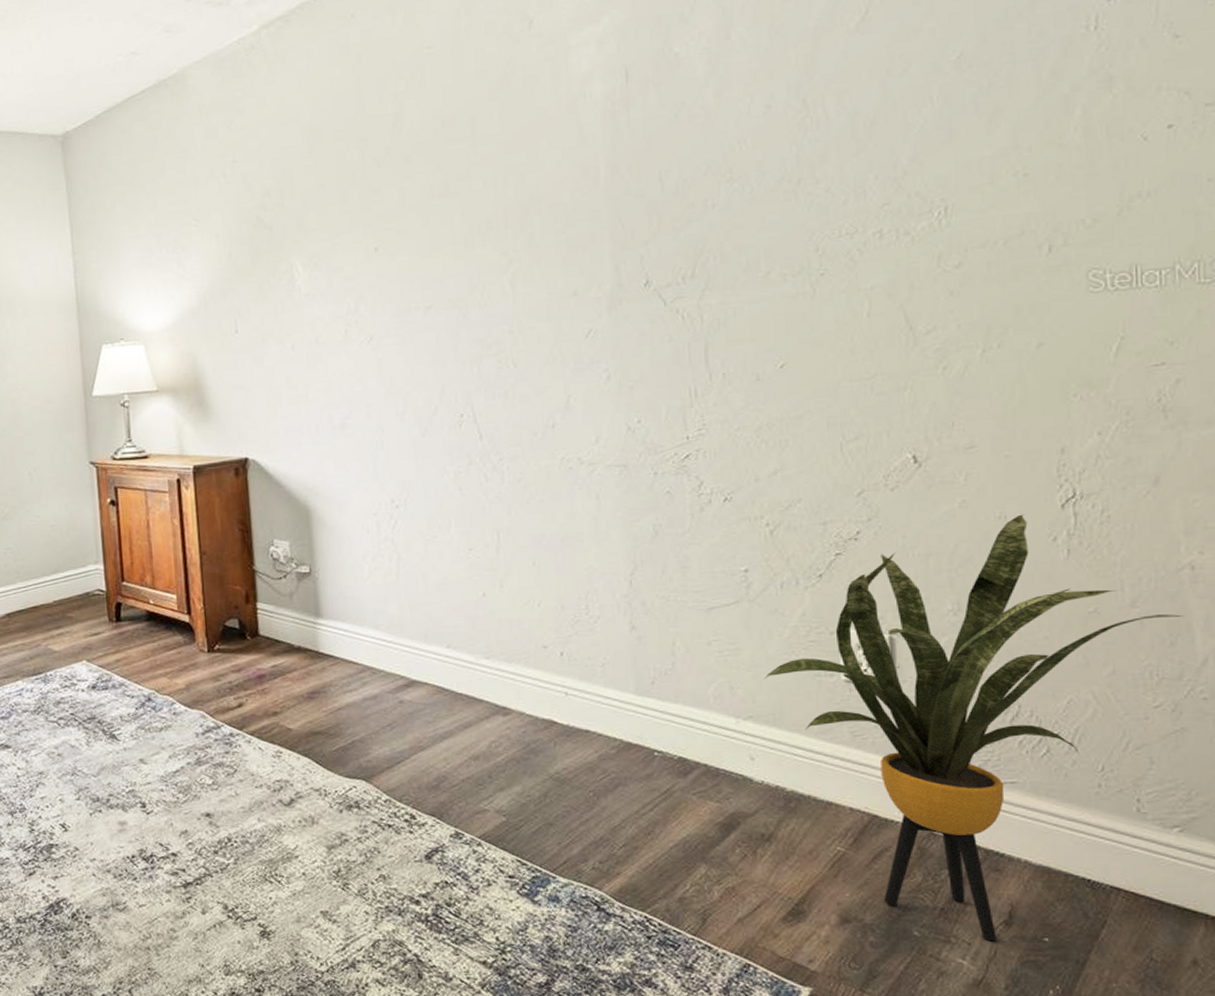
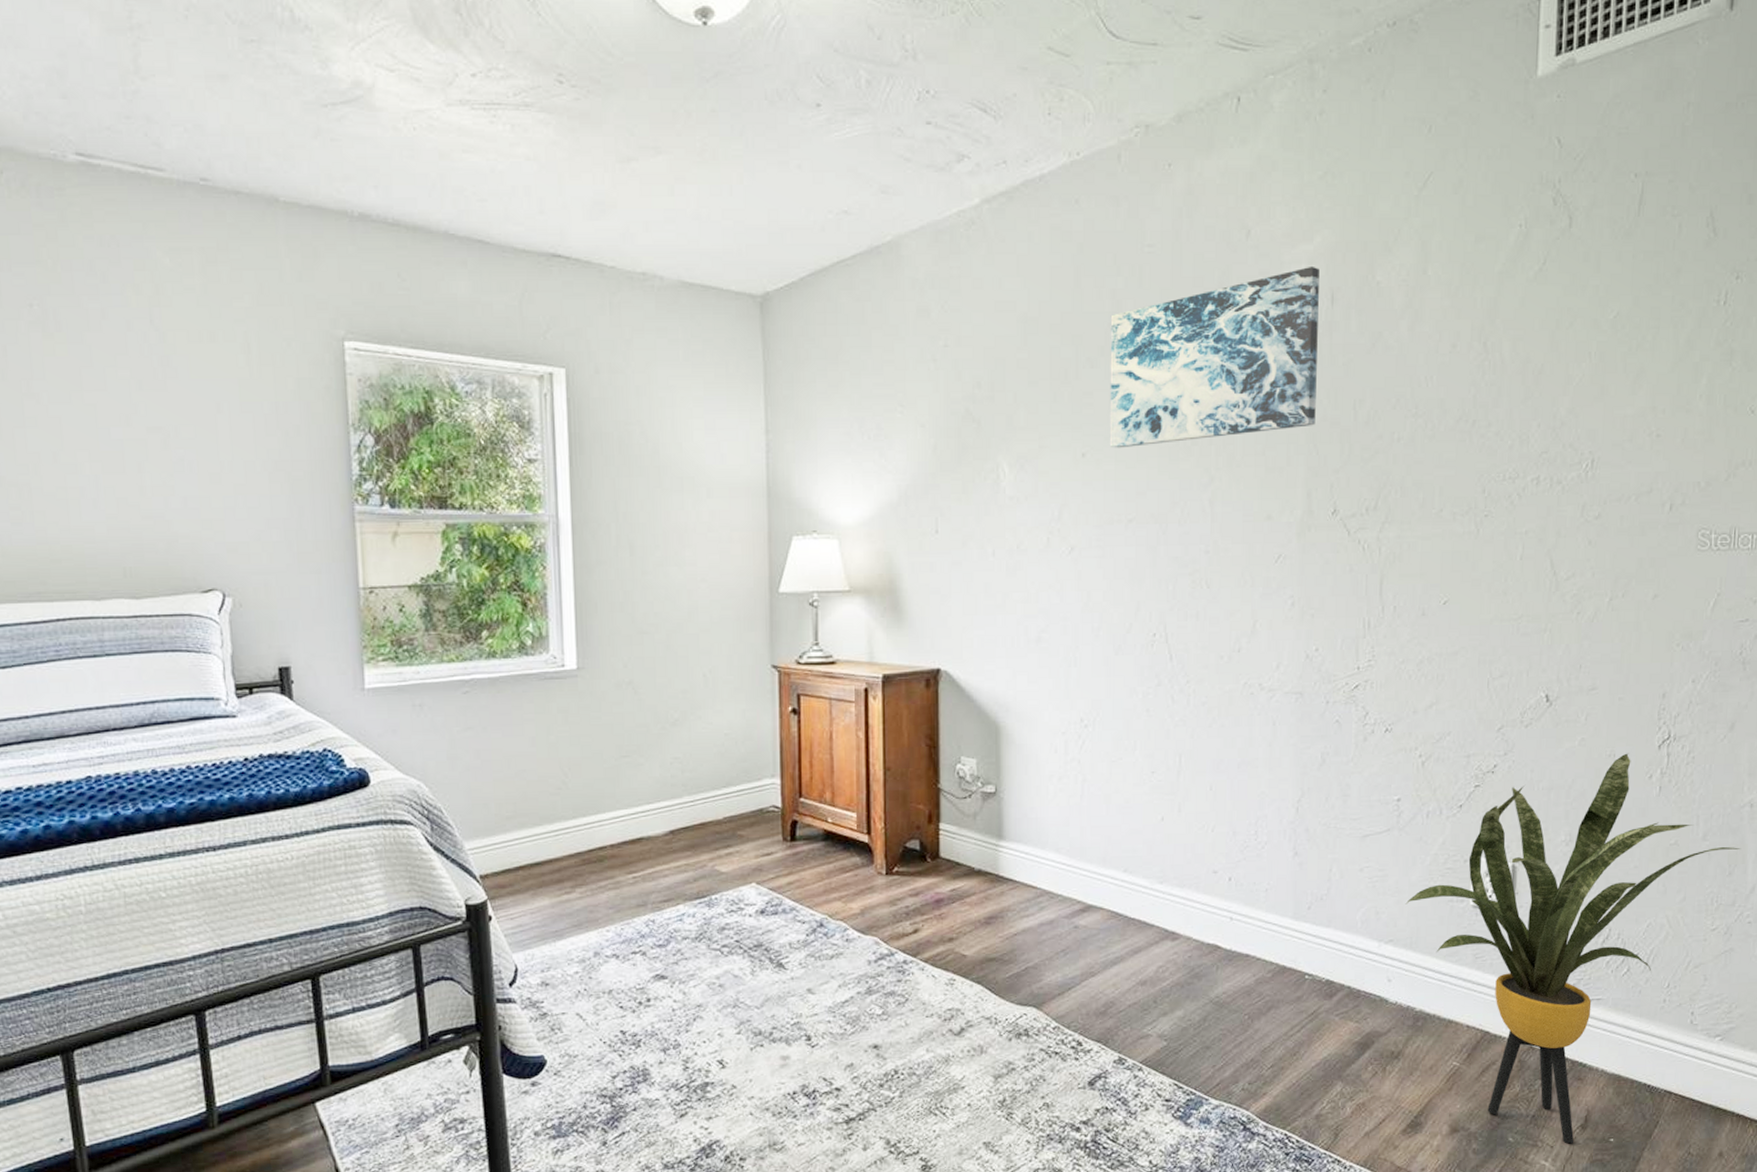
wall art: none [394,47,618,241] -> present [1109,267,1319,449]

